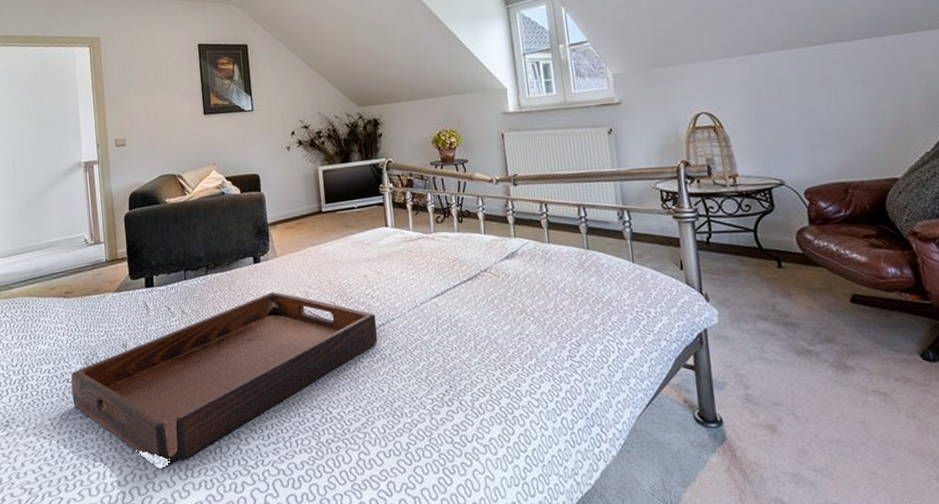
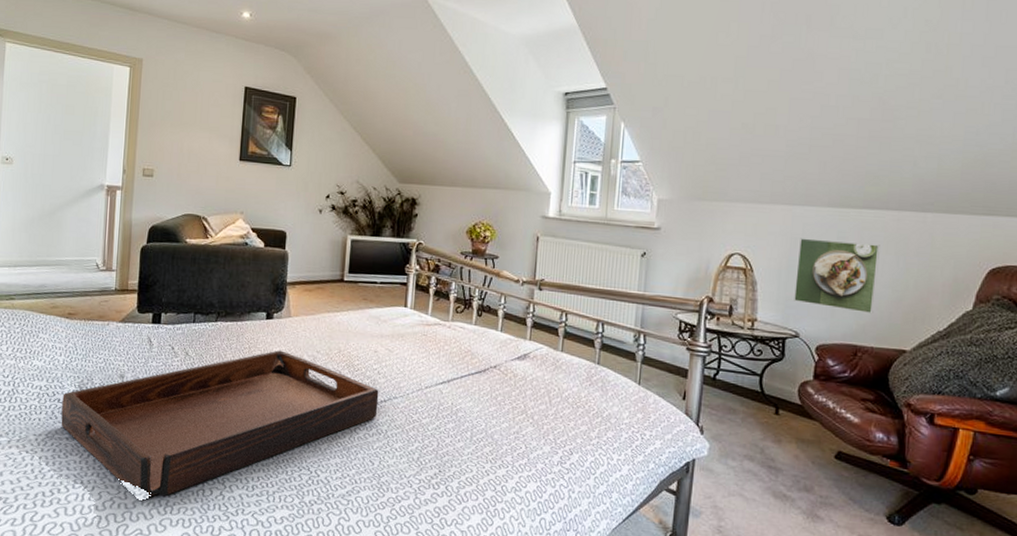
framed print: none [763,77,855,150] -> present [794,238,880,314]

